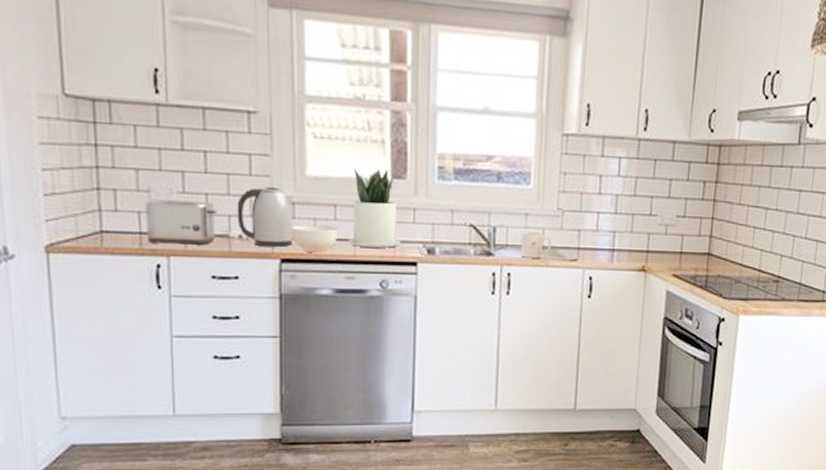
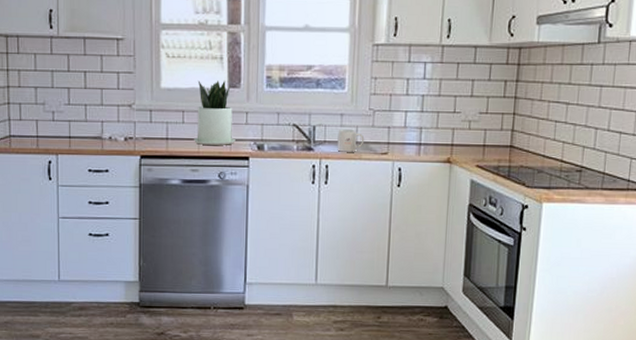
toaster: present [145,199,217,245] -> none [41,110,93,145]
kettle: present [237,186,293,248] -> none [108,97,151,147]
bowl: present [290,225,338,253] -> none [148,128,186,150]

